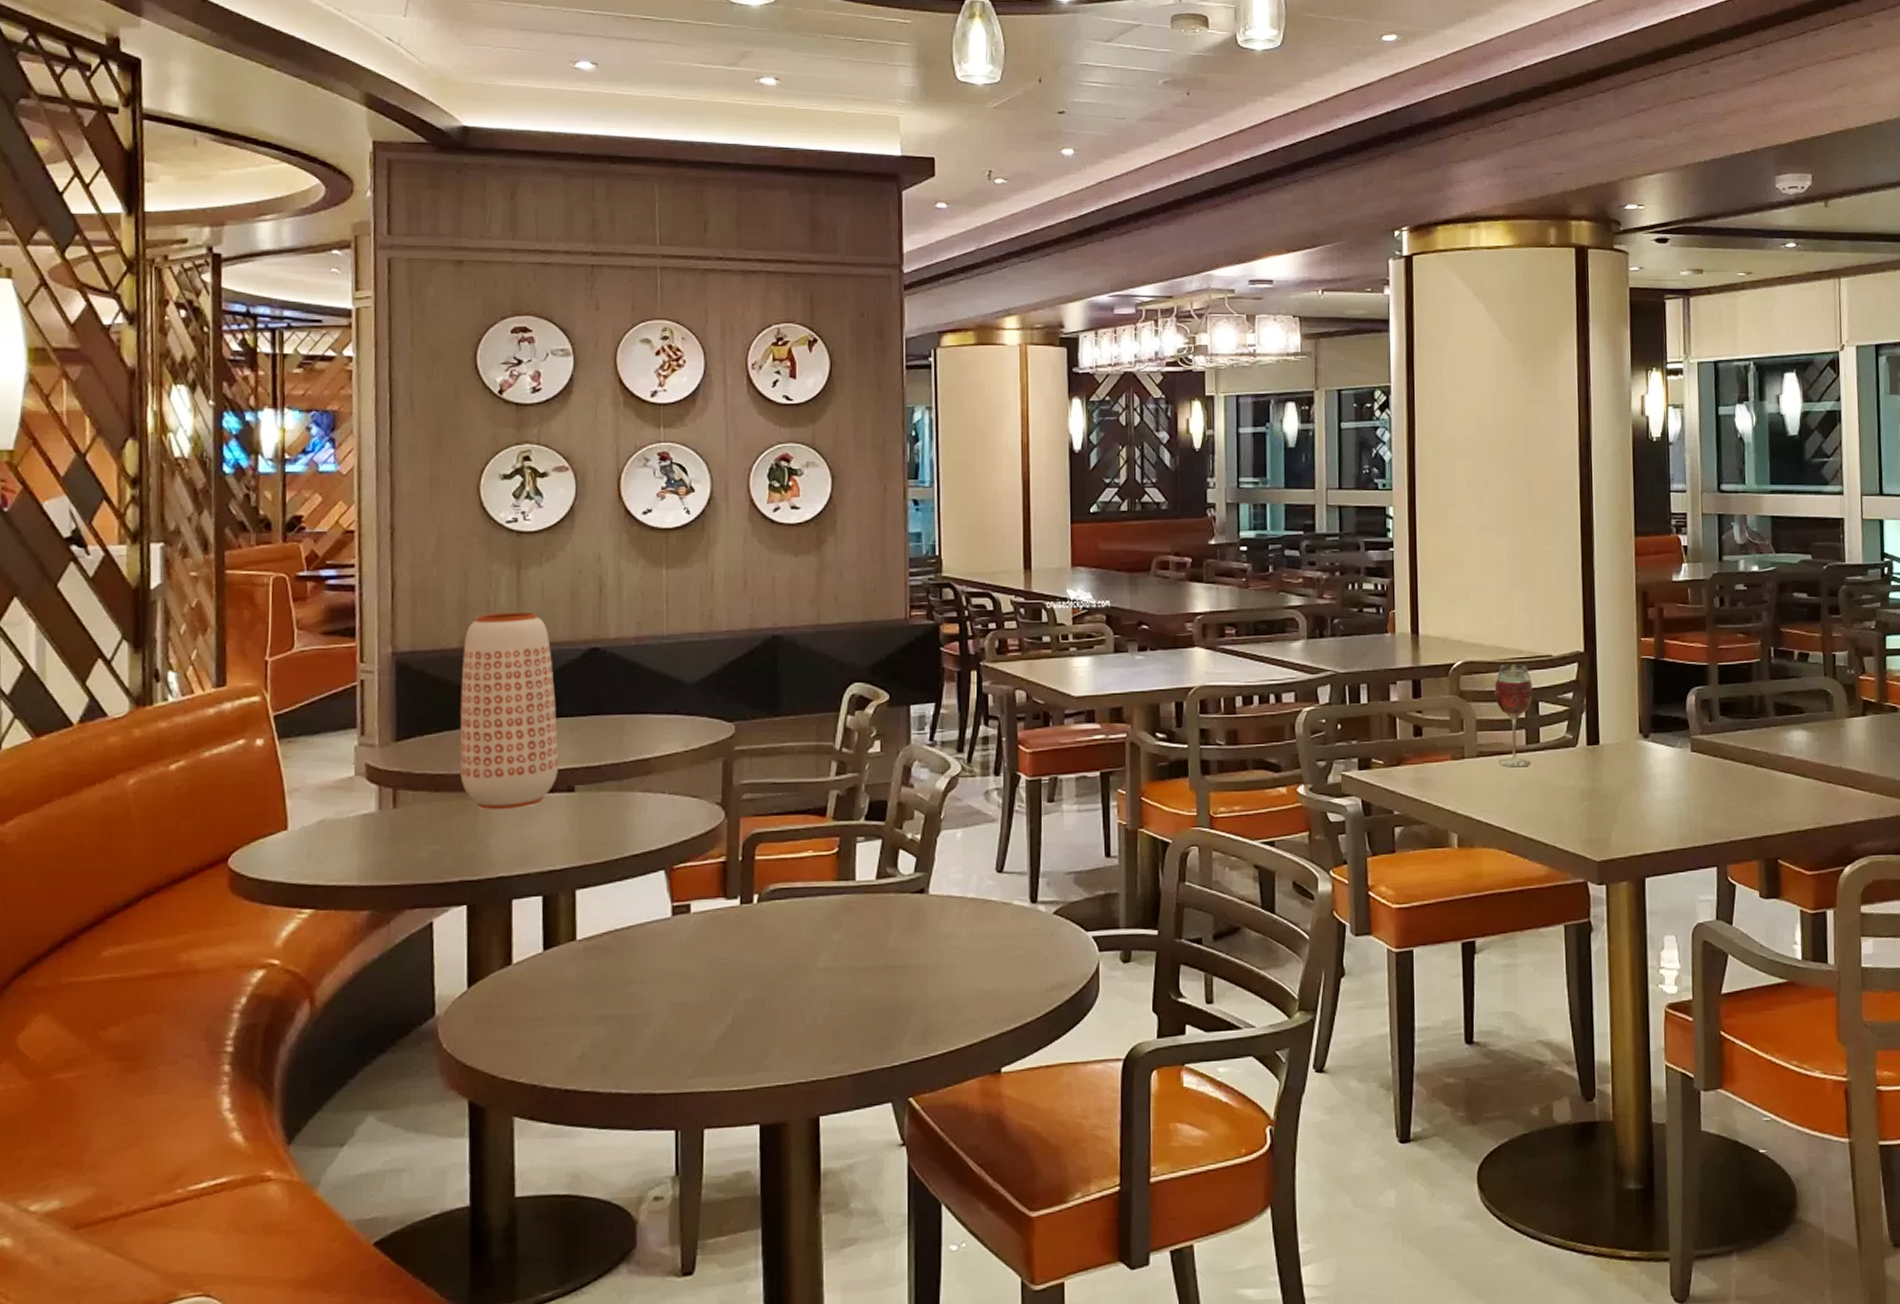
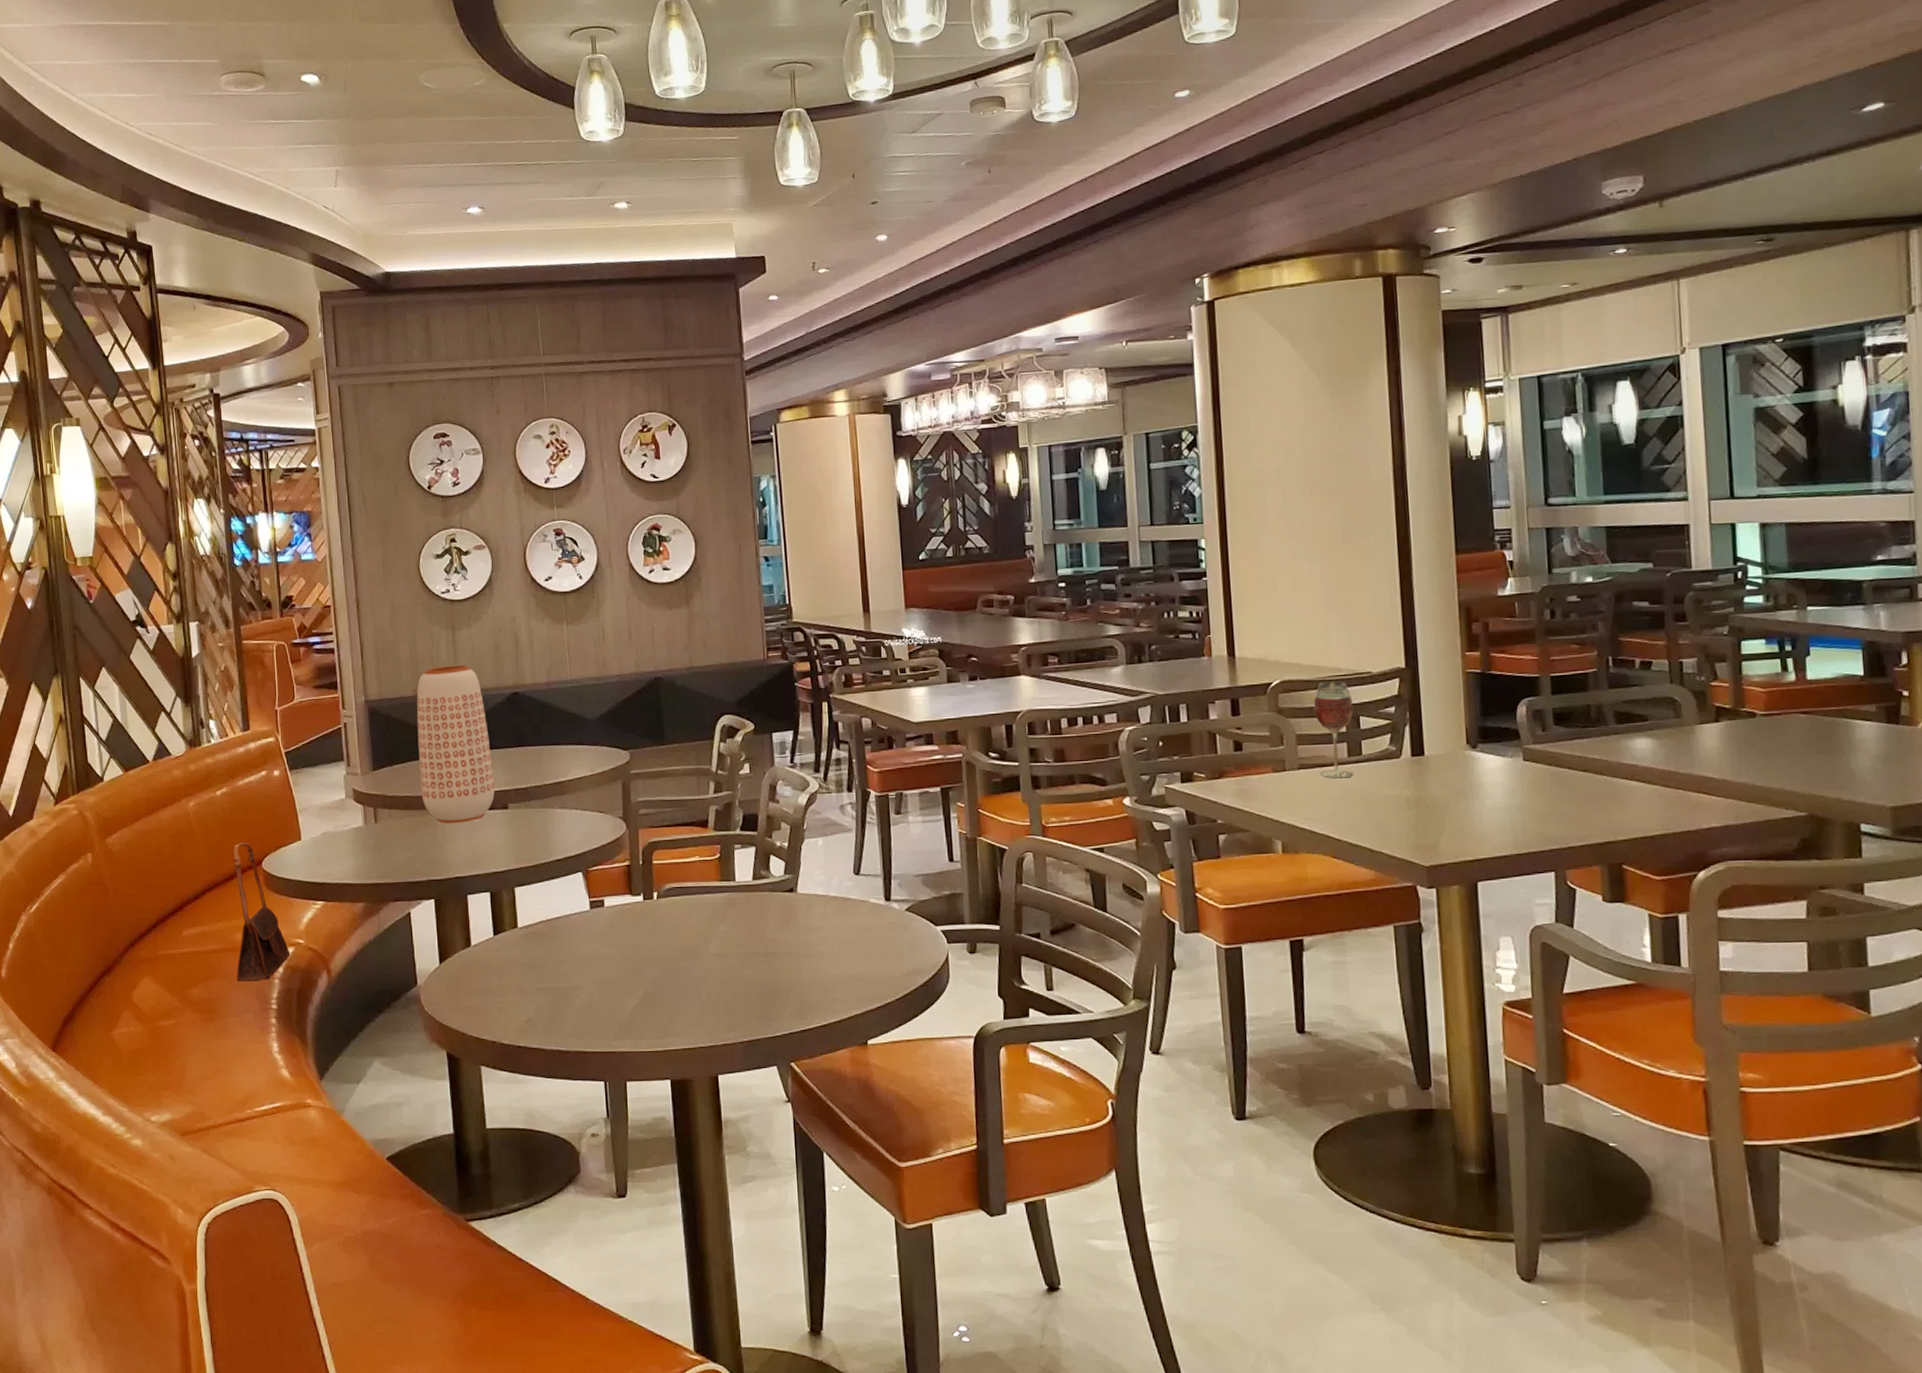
shoulder bag: none [176,833,259,1017] -> present [233,843,290,982]

